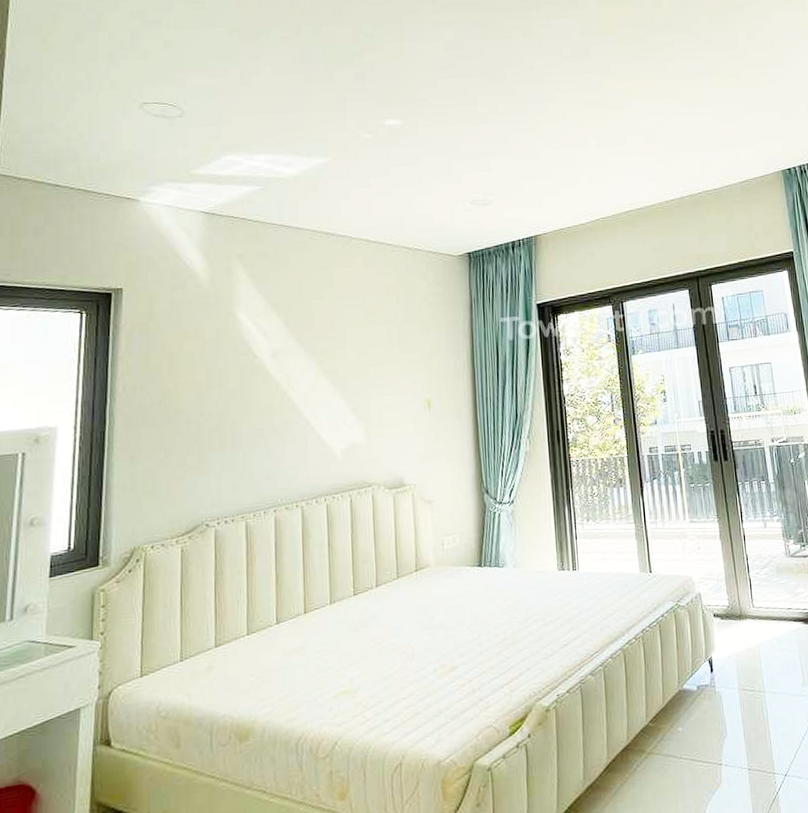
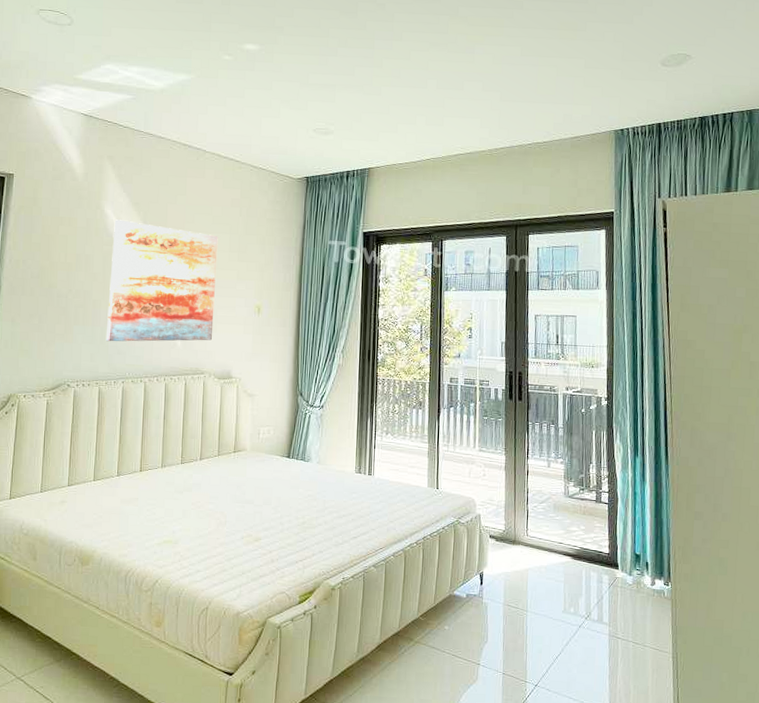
wall art: none [249,324,378,466] -> present [105,219,218,342]

